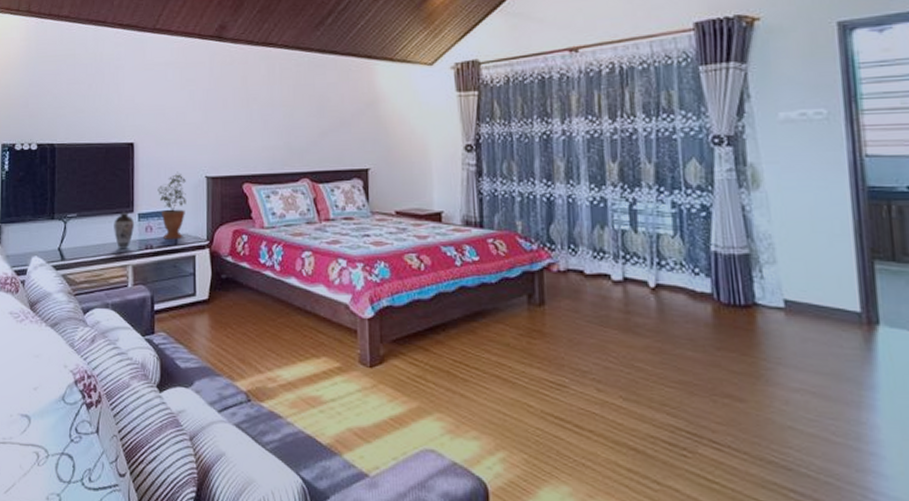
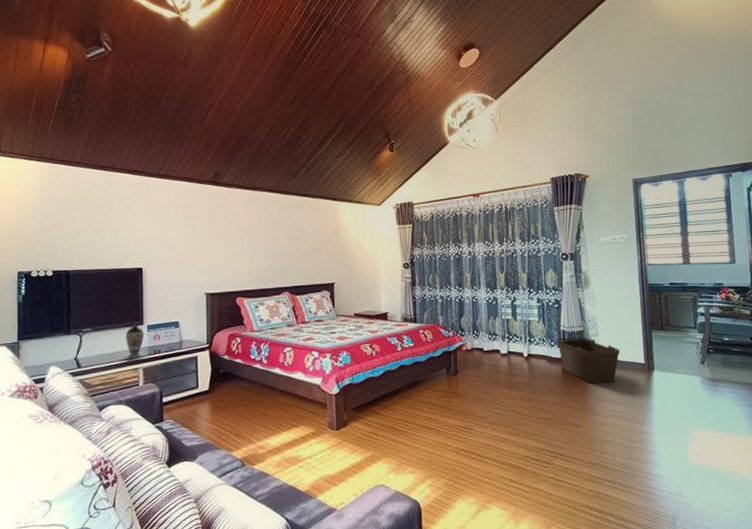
potted plant: present [158,171,186,240] -> none [164,290,189,345]
bicycle basket: none [704,264,815,337] -> present [557,337,620,383]

